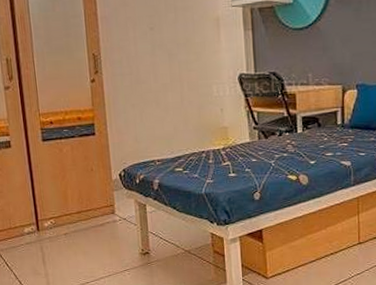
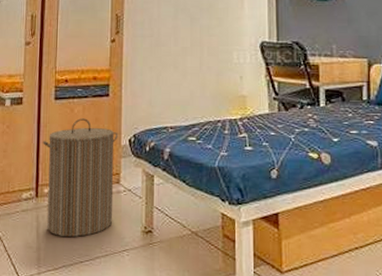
laundry hamper: none [37,157,112,263] -> present [43,118,118,238]

